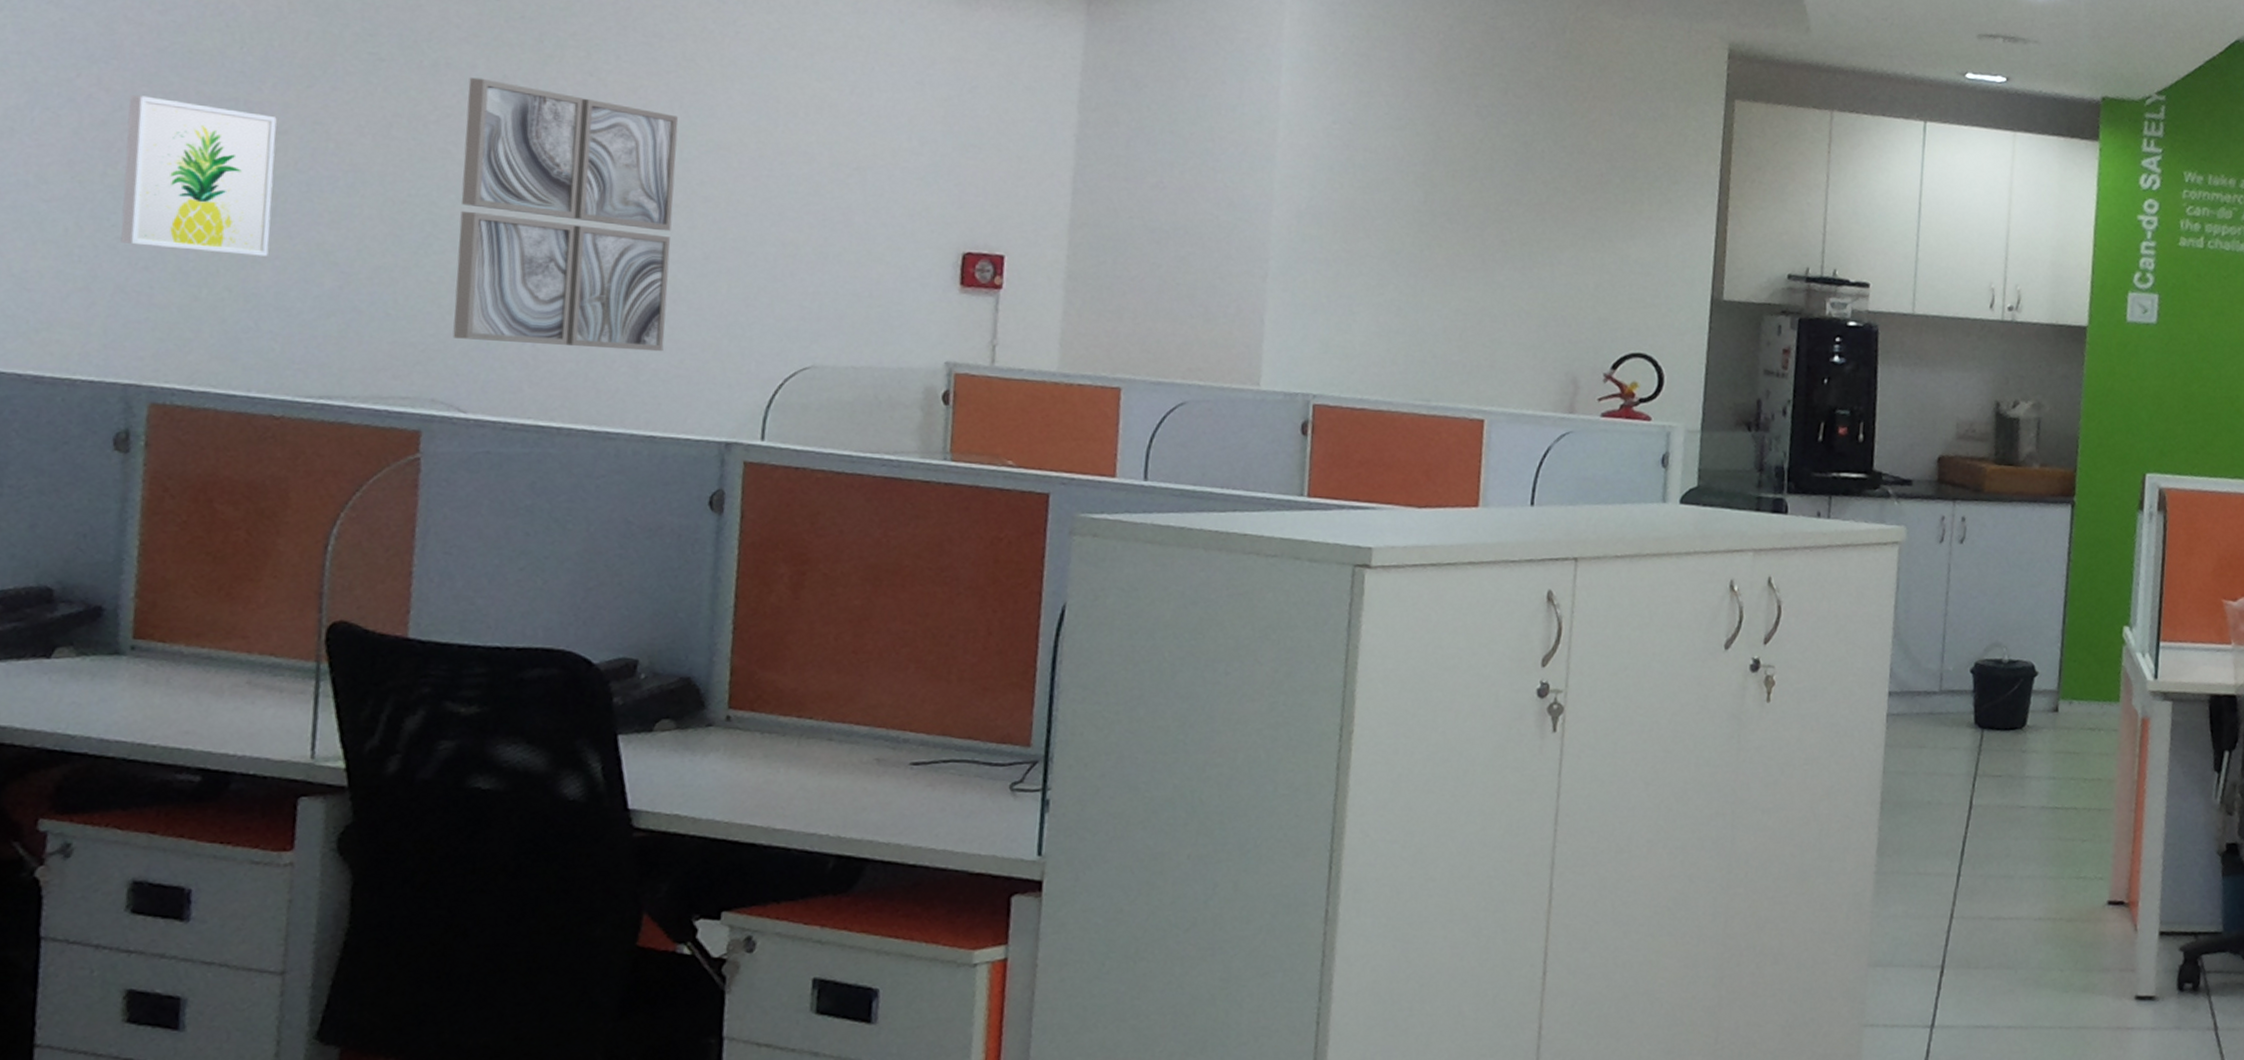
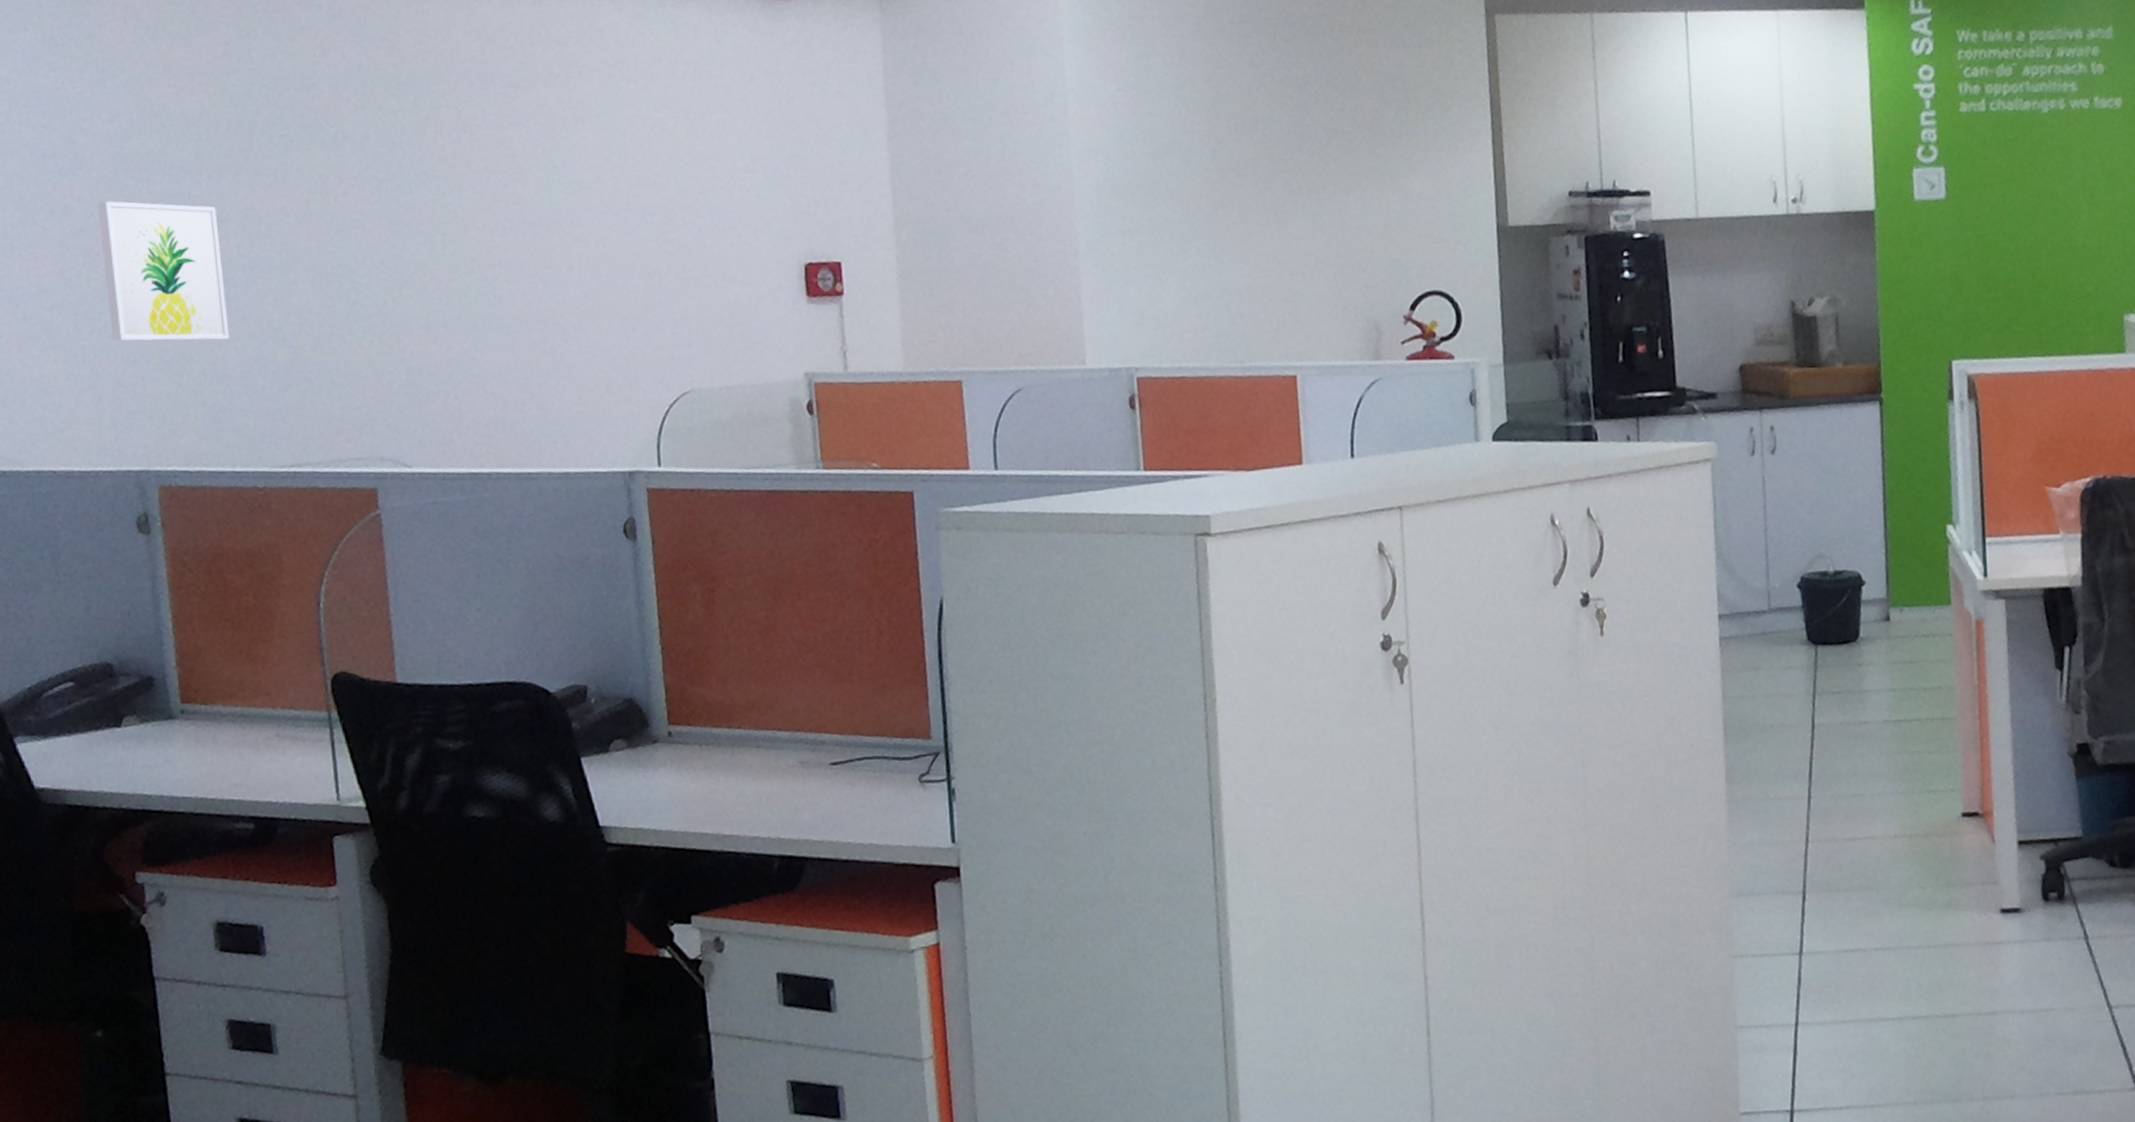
wall art: present [452,77,679,352] -> none [364,147,564,398]

